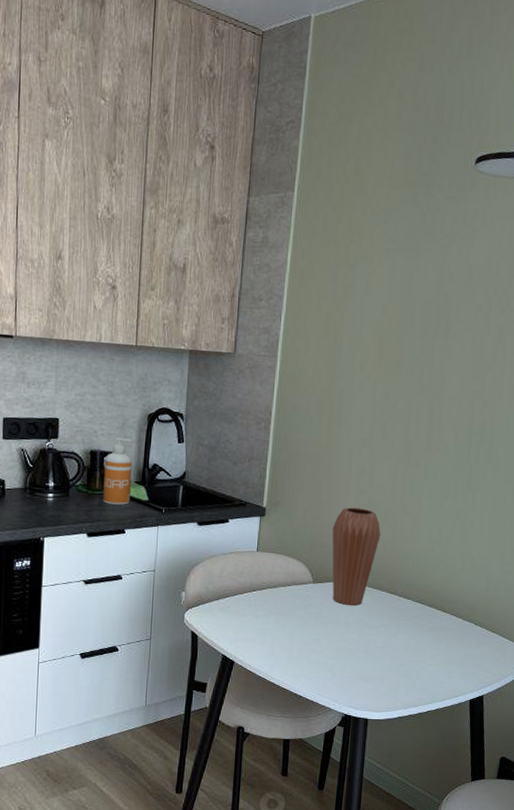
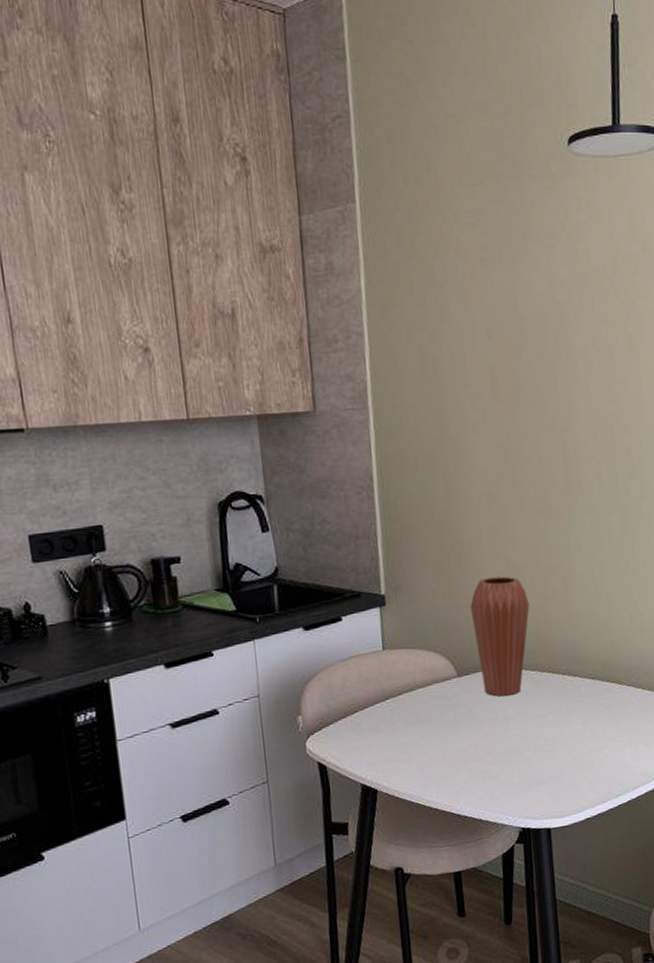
soap dispenser: present [103,437,132,506] -> none [171,536,213,624]

